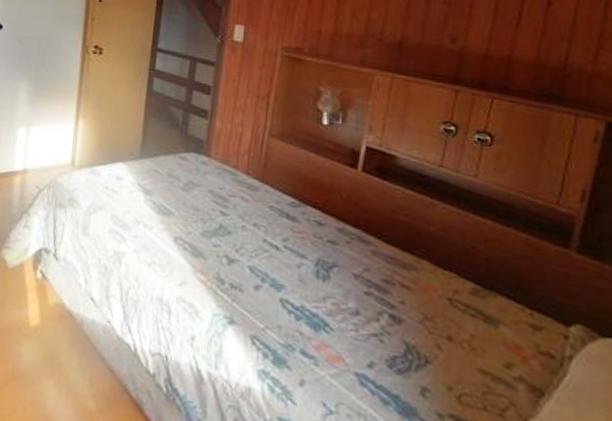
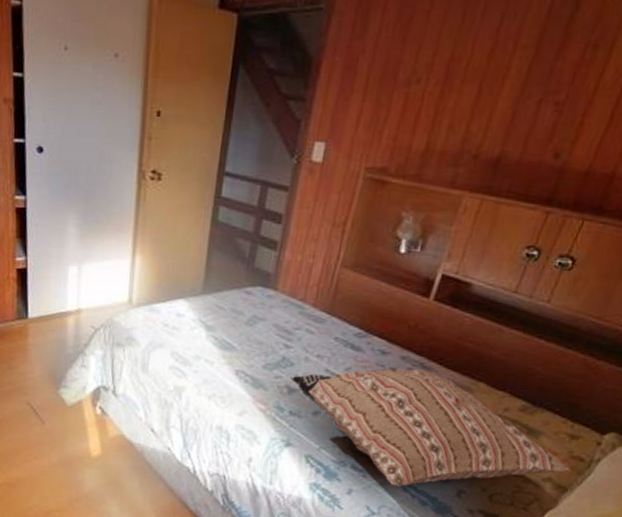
cushion: none [229,240,541,381] -> present [290,368,570,488]

